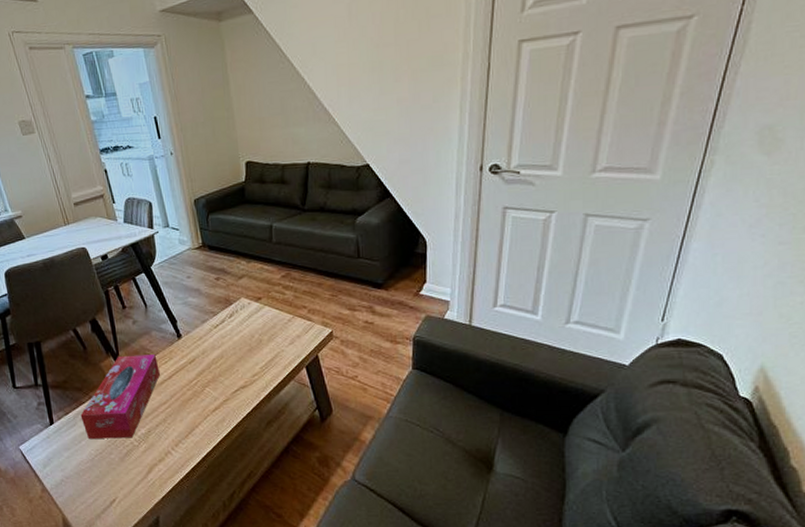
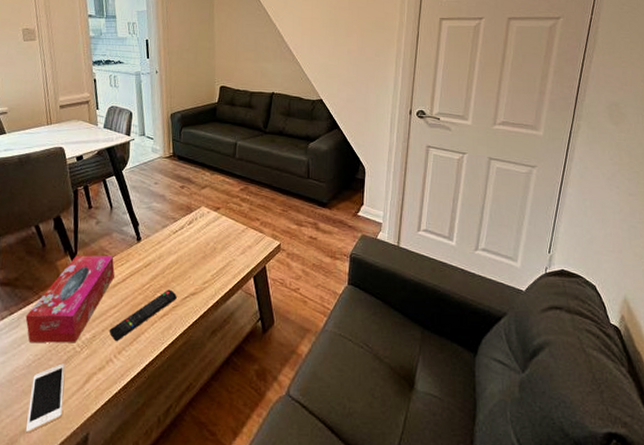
cell phone: none [98,457,131,517] -> present [25,363,65,433]
remote control: none [163,384,227,436] -> present [109,289,177,342]

